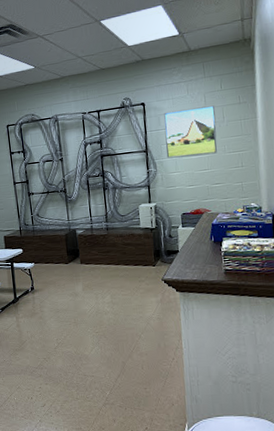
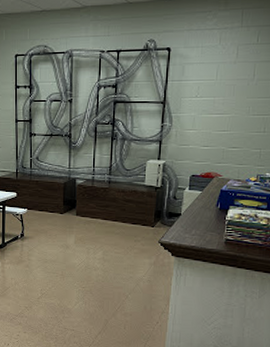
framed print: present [164,105,217,159] -> none [185,60,246,115]

